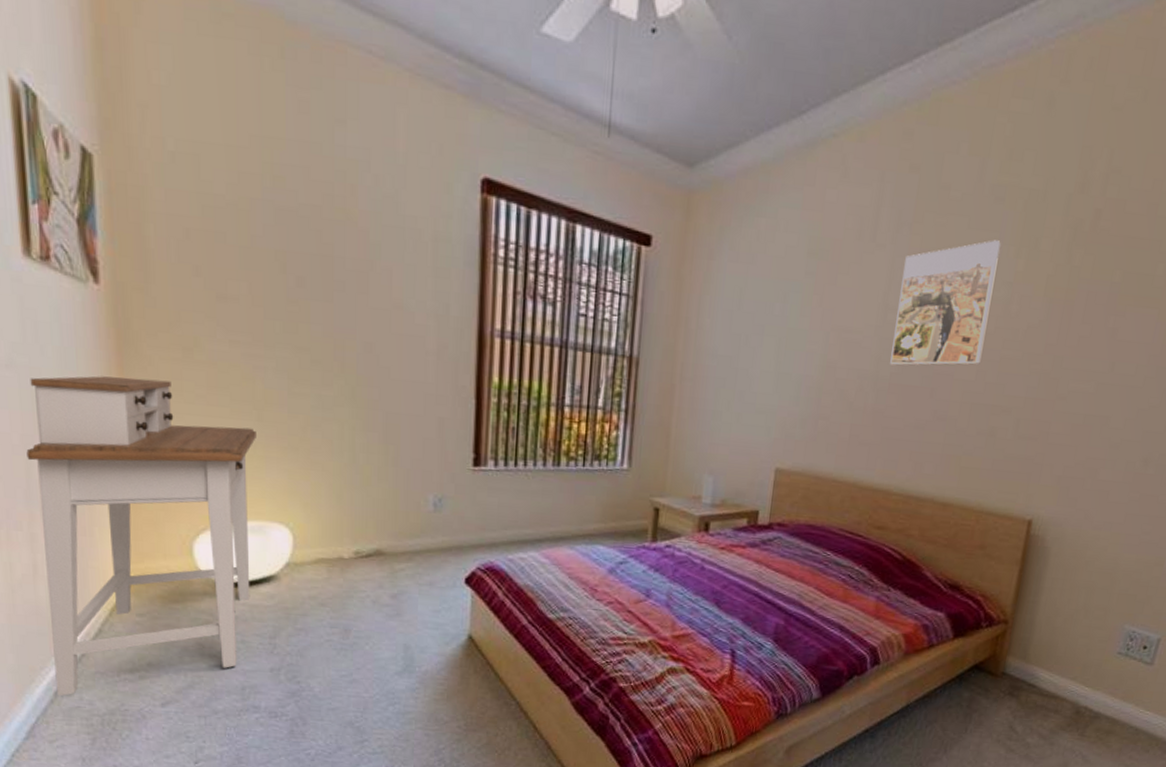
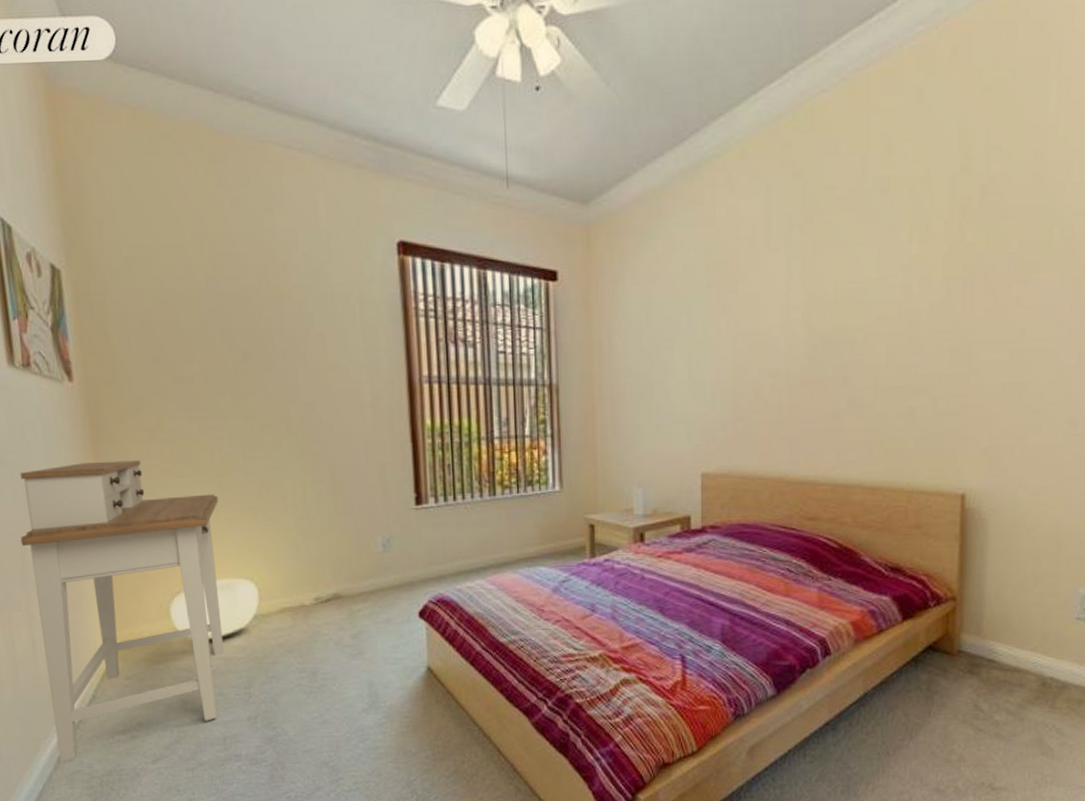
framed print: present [890,240,1001,366] -> none [800,229,892,360]

